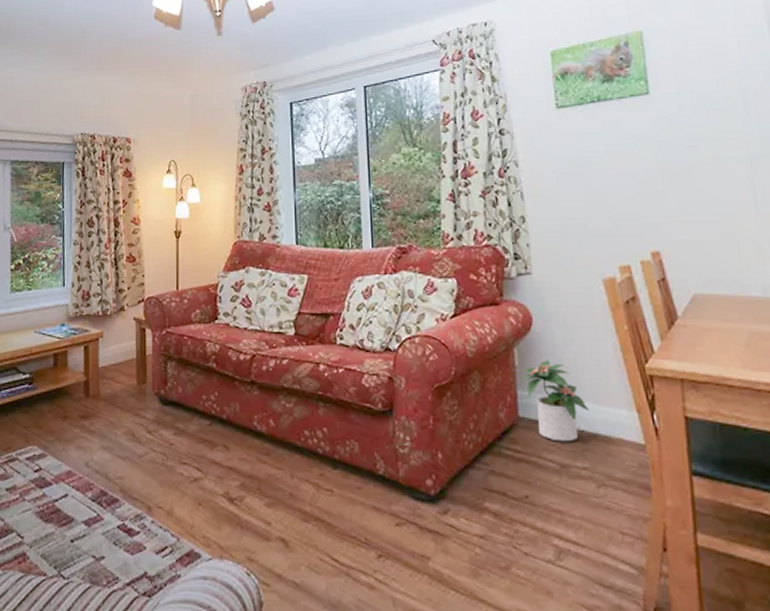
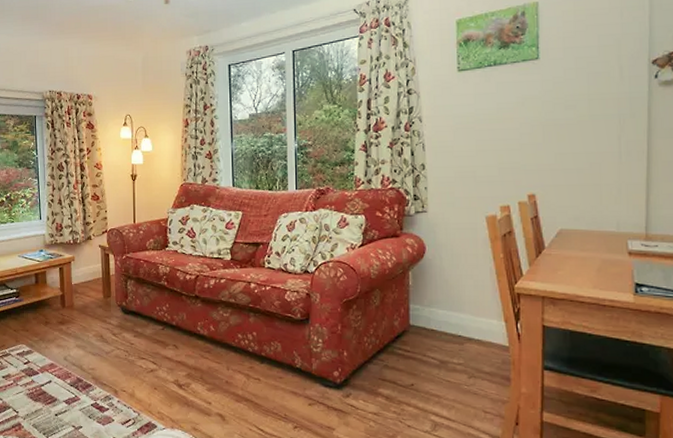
potted plant: present [517,360,589,442] -> none [410,281,466,344]

